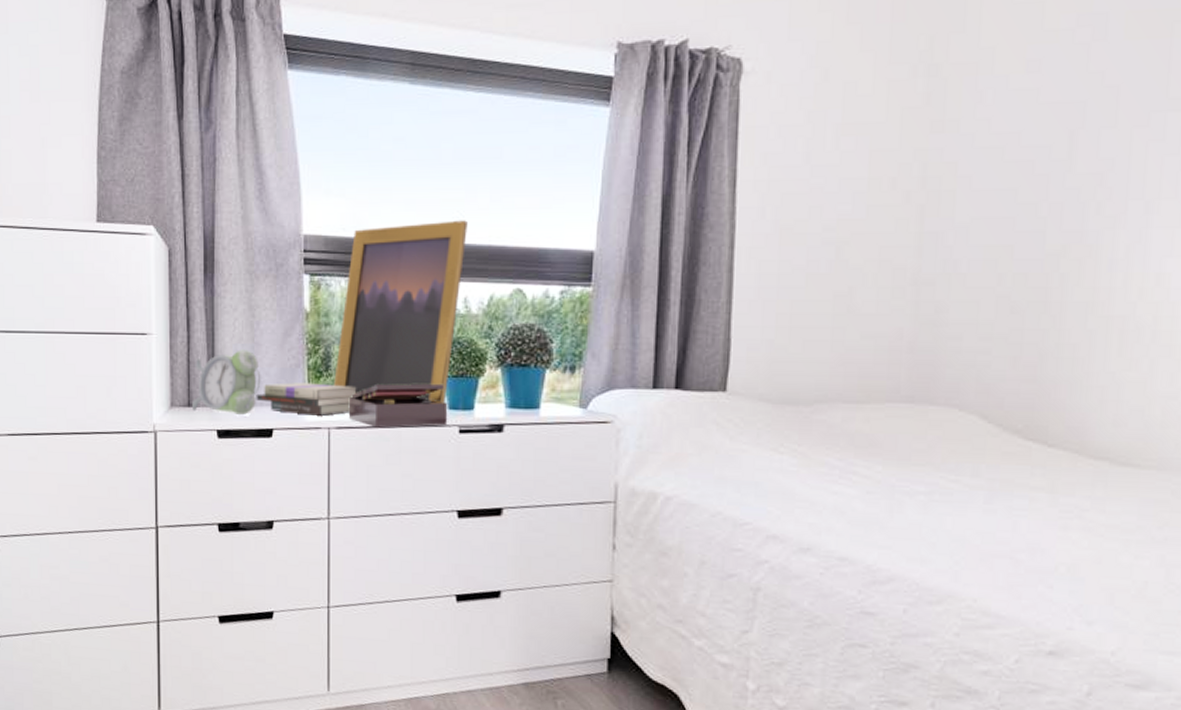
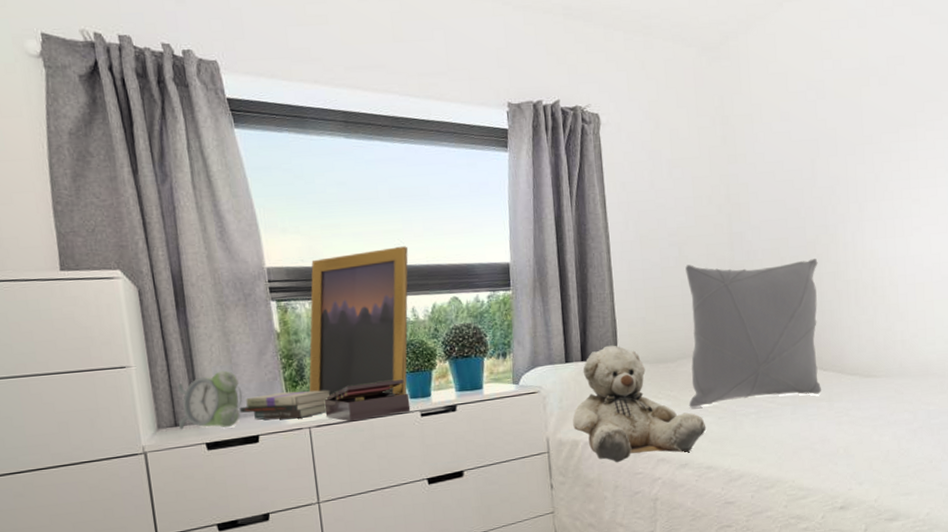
teddy bear: none [653,372,846,532] -> present [572,345,707,463]
pillow: none [823,273,1061,480] -> present [685,259,821,408]

